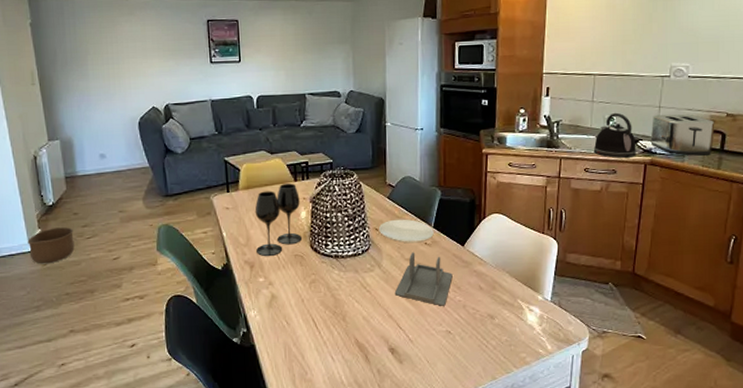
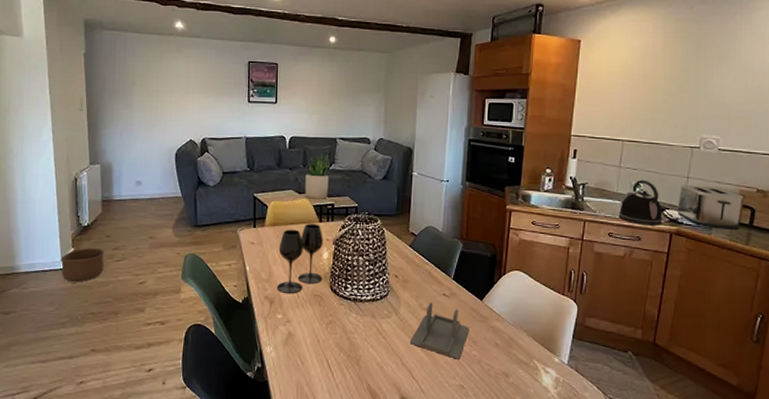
planter: none [276,110,301,159] -> present [305,152,331,200]
plate: present [378,219,434,243] -> none [398,268,453,293]

